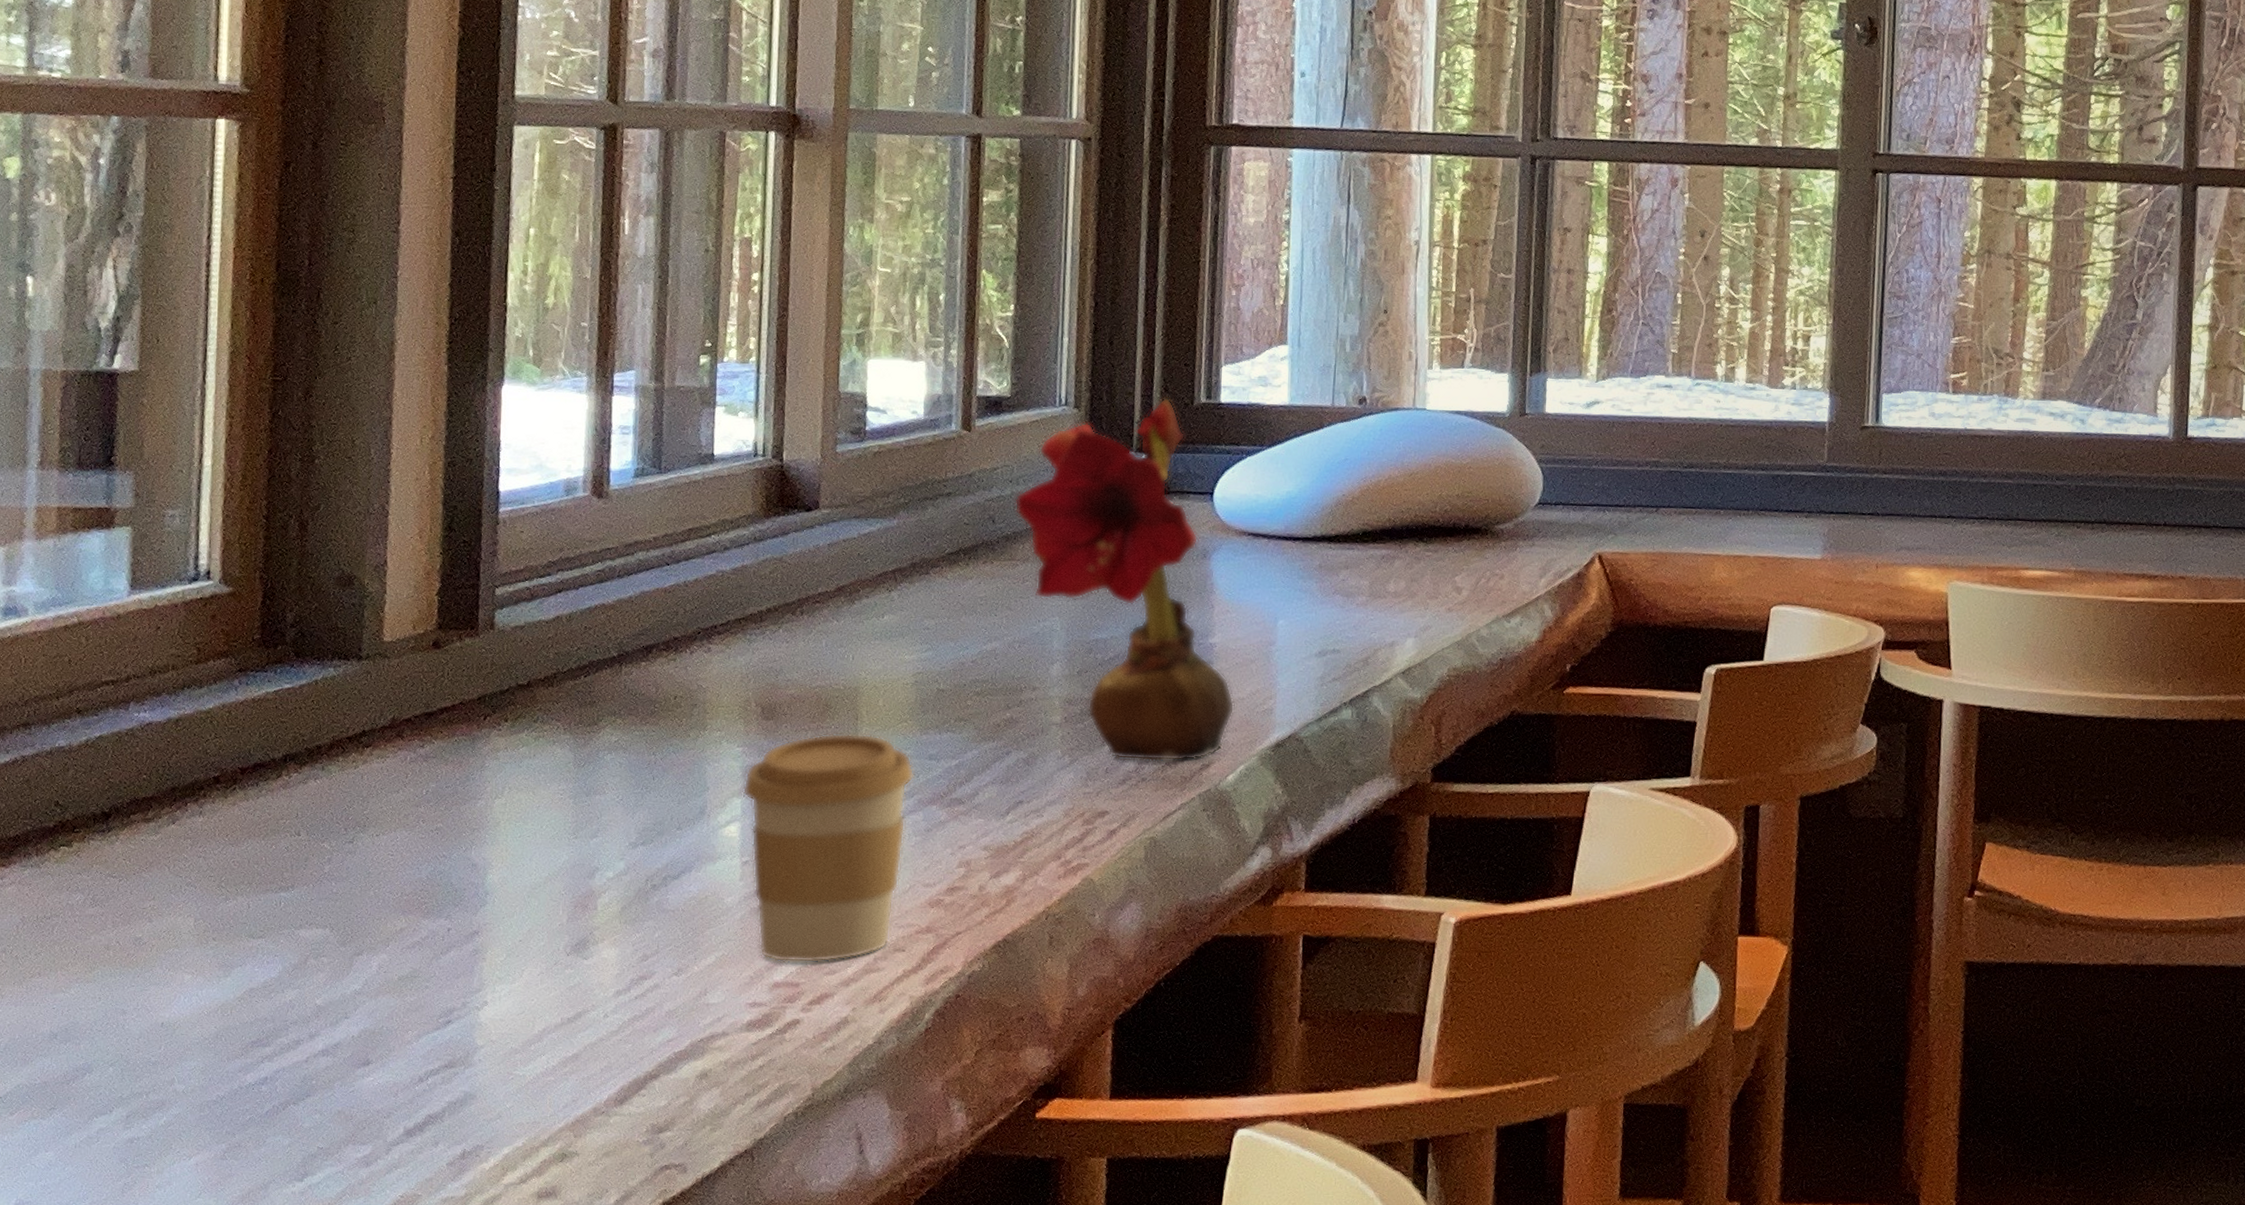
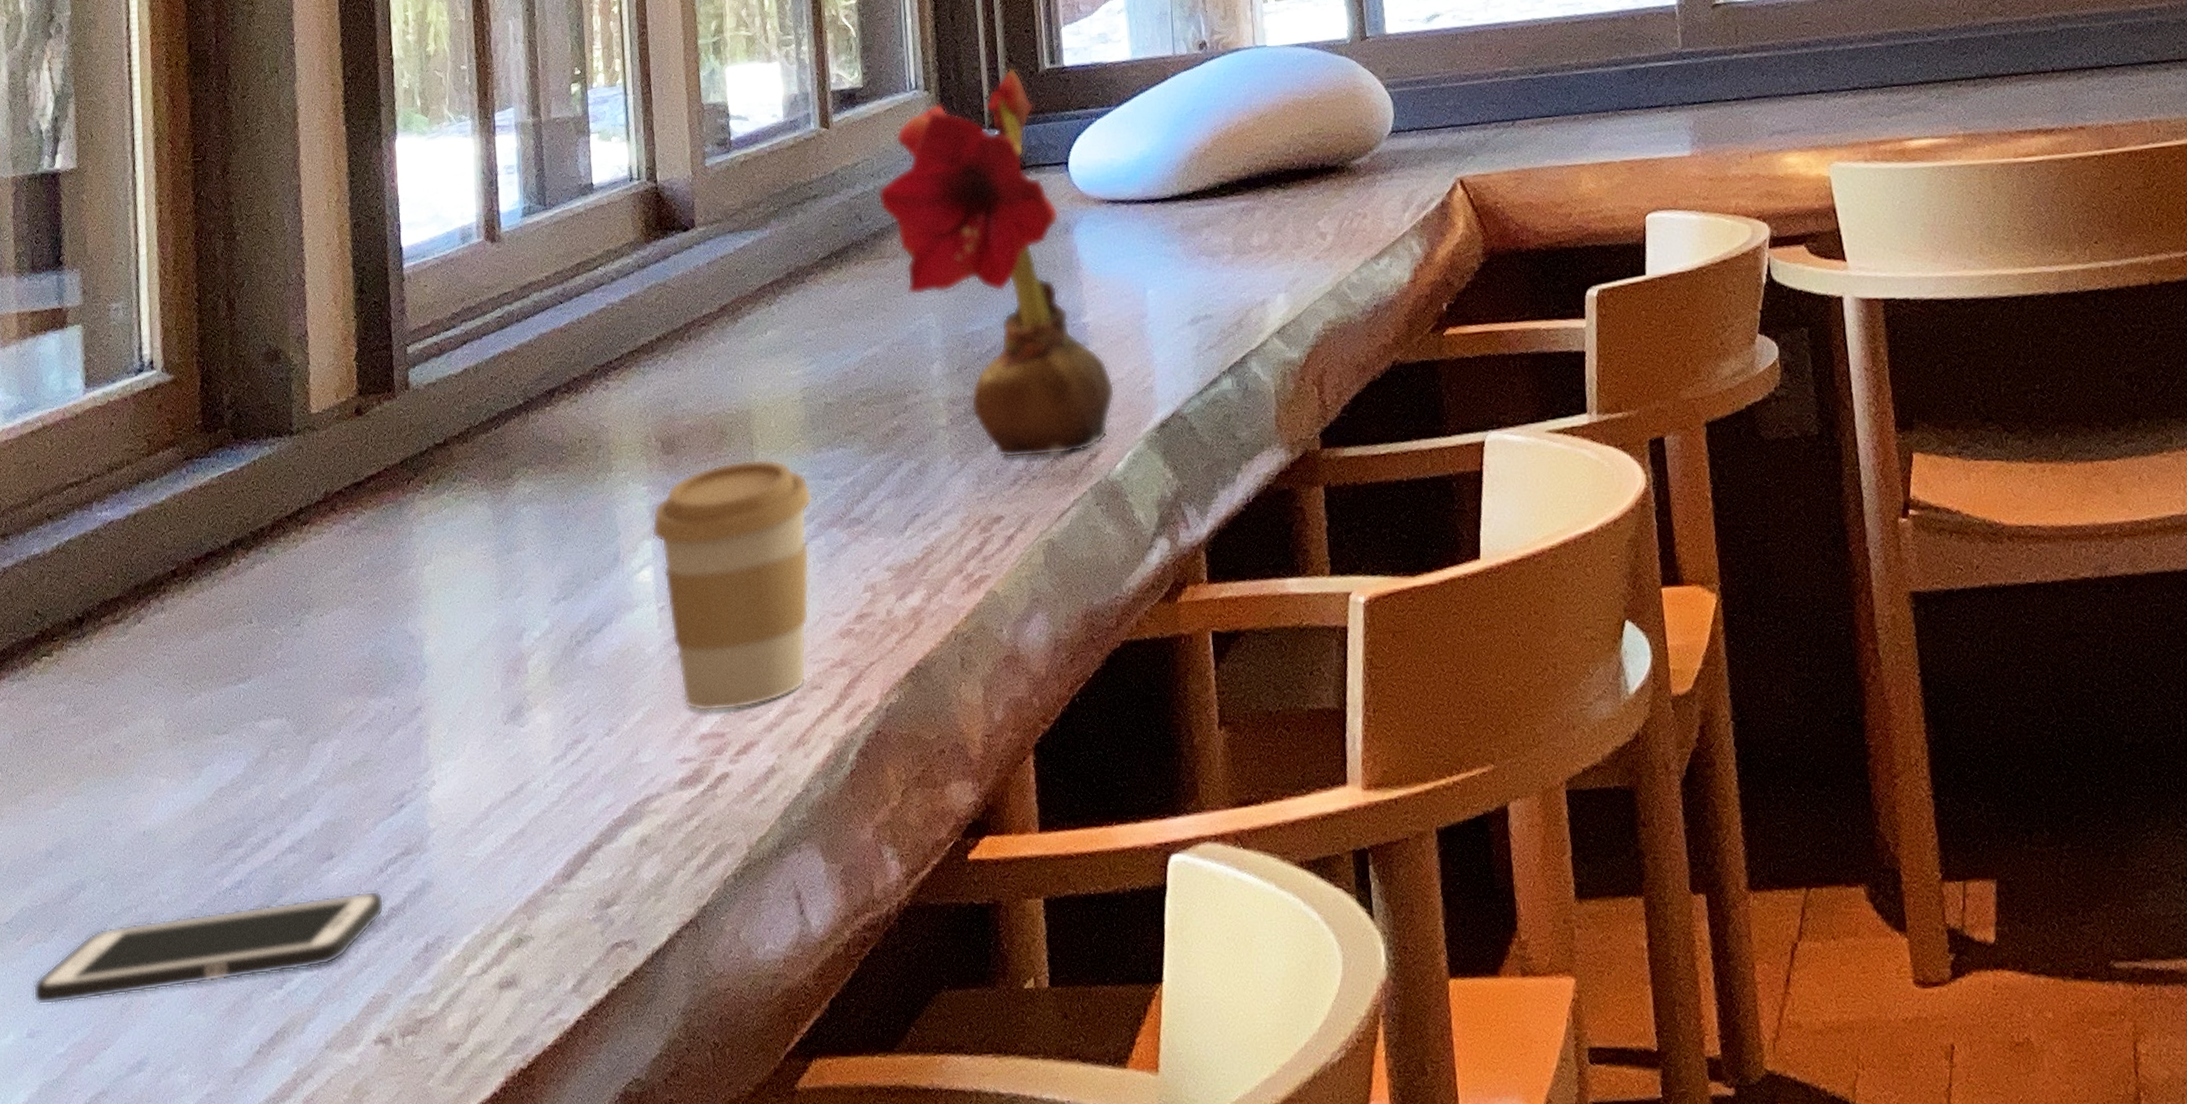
cell phone: none [25,1098,421,1179] -> present [33,890,385,1005]

